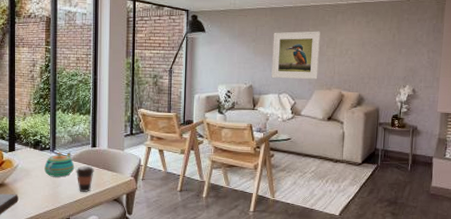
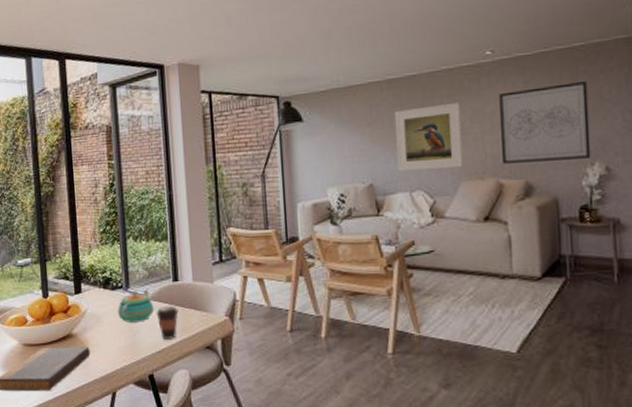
wall art: none [344,26,408,82] -> present [499,80,591,164]

